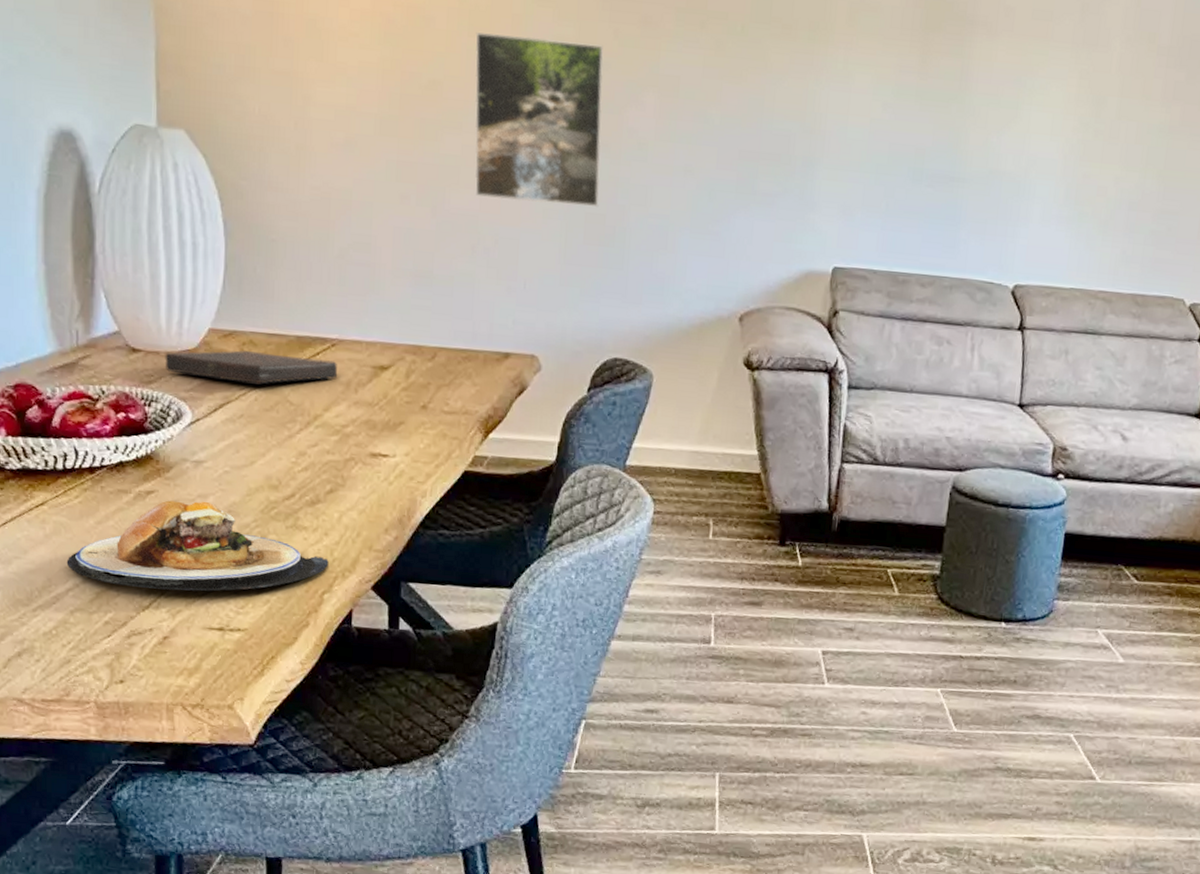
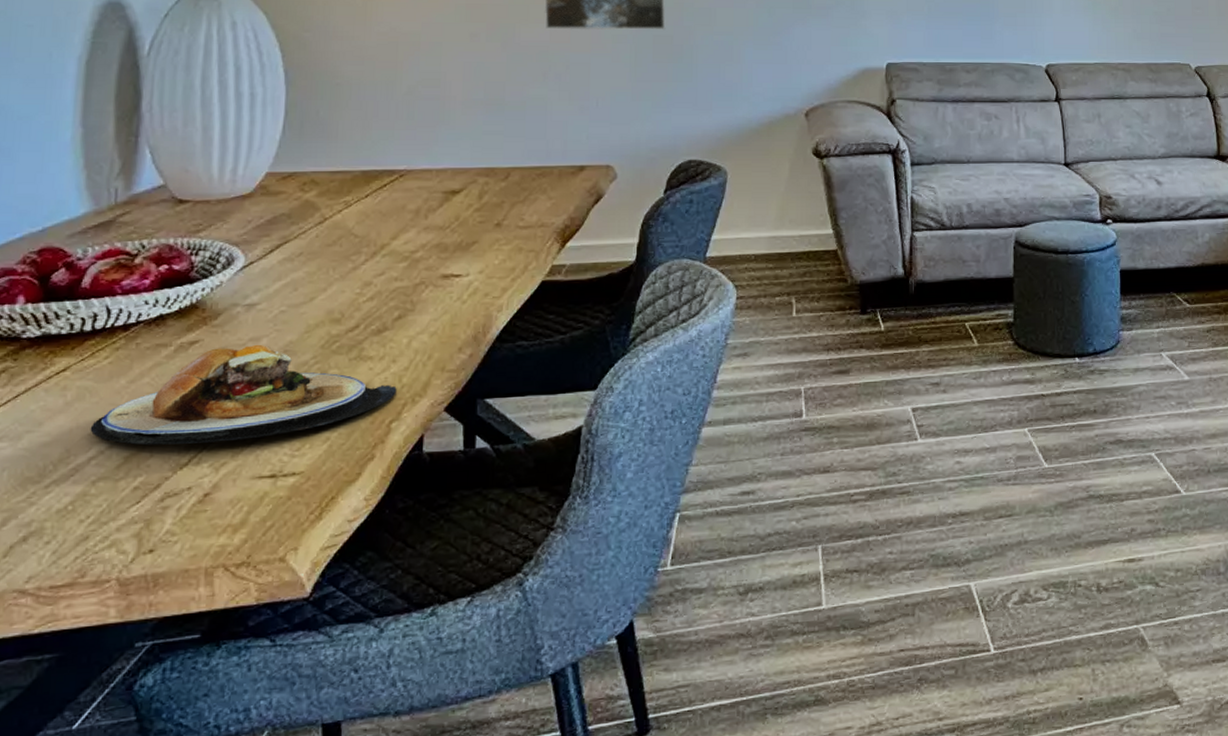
book: present [165,350,338,385] -> none [215,190,407,221]

